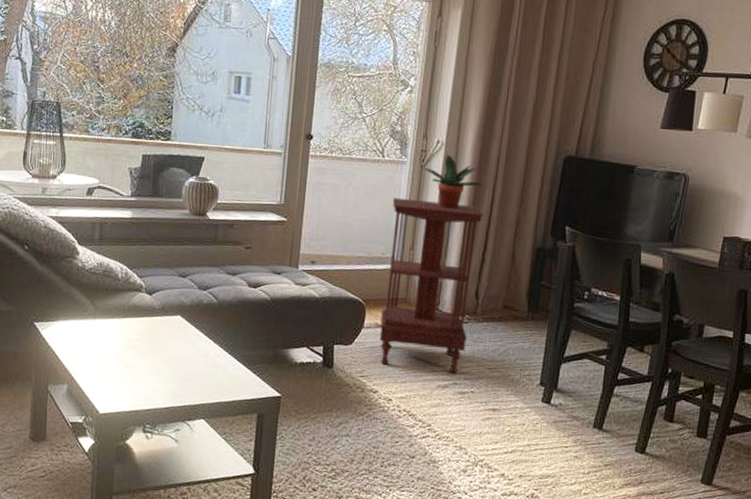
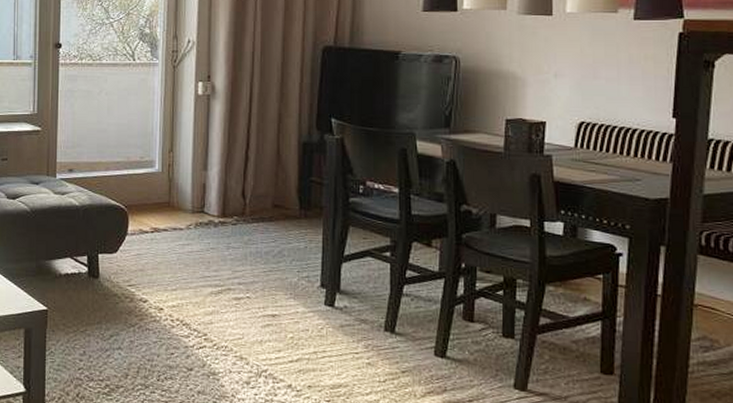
side table: present [379,197,484,373] -> none [145,100,243,278]
potted plant: present [422,154,483,210] -> none [175,53,239,108]

